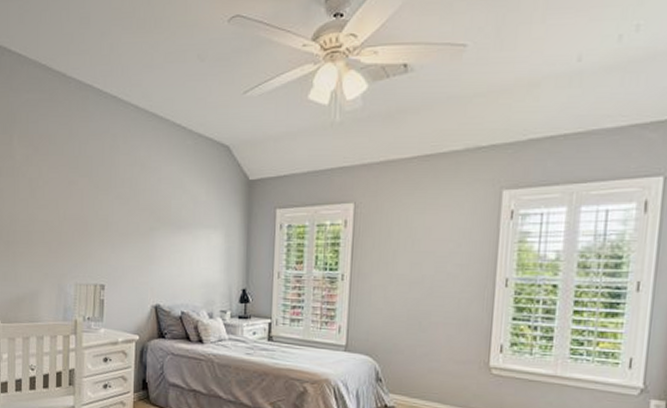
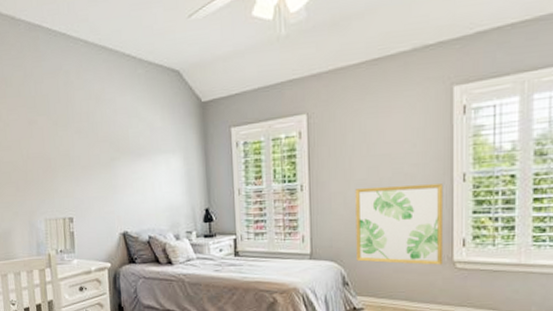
wall art: none [392,284,486,369] -> present [355,184,444,265]

